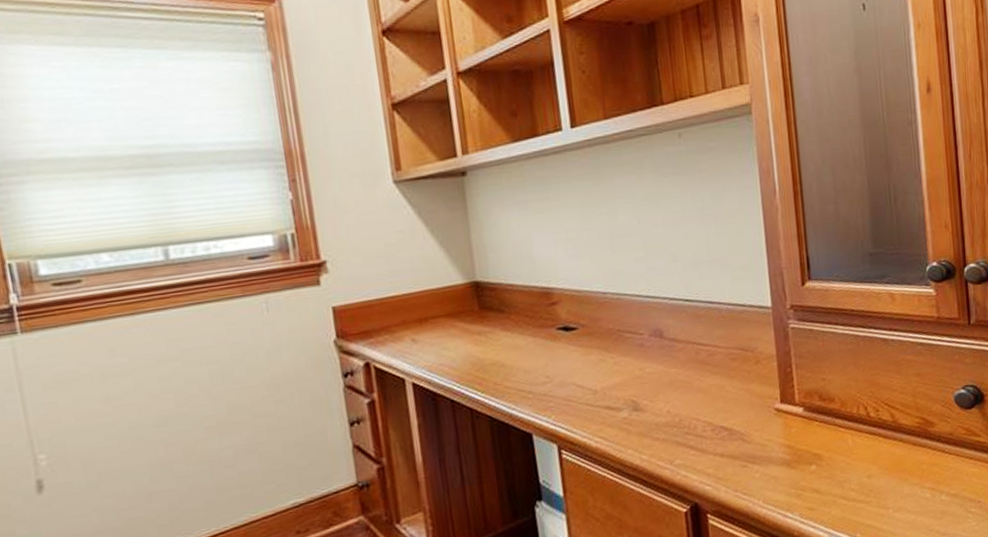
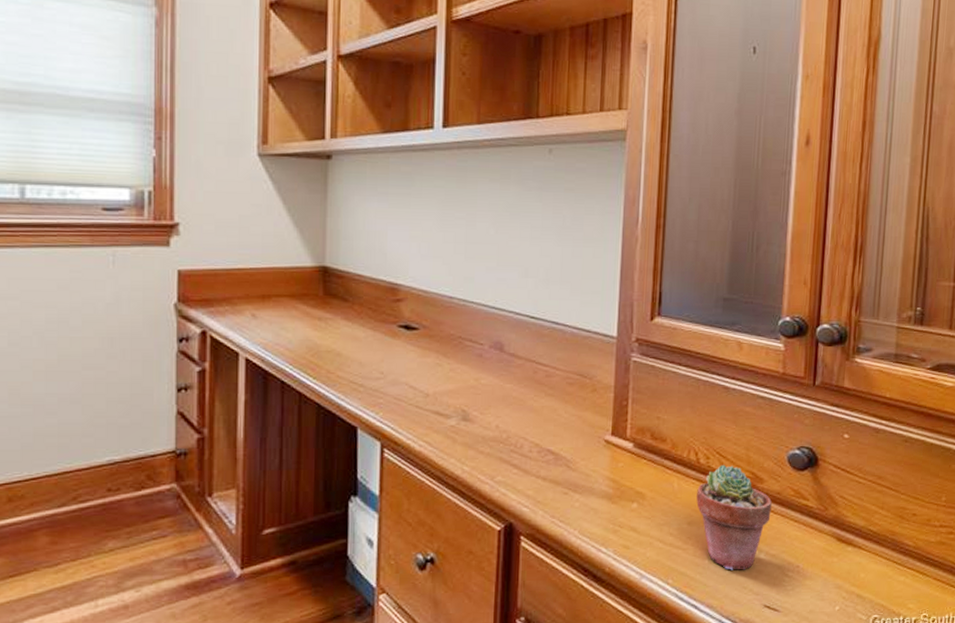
potted succulent: none [871,414,946,516] -> present [696,464,772,571]

